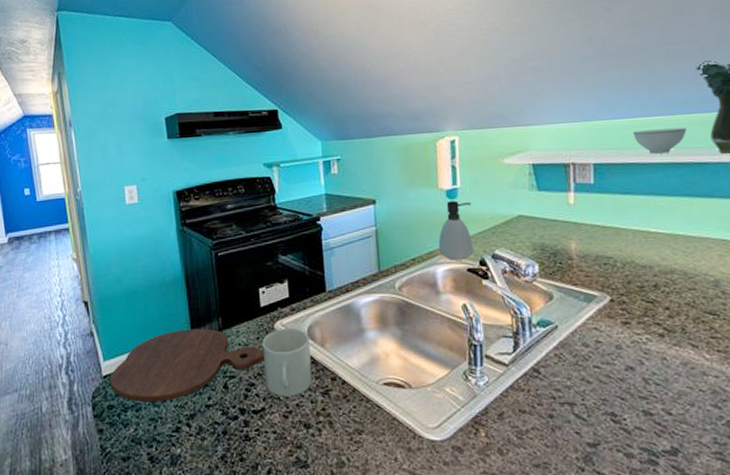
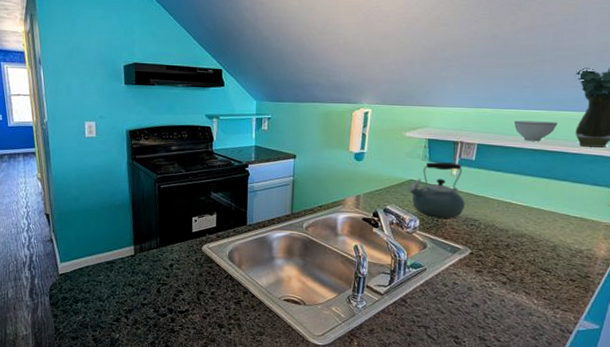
cutting board: present [110,328,264,403] -> none [65,243,192,298]
mug: present [262,327,313,397] -> none [190,250,229,303]
soap dispenser: present [438,201,474,261] -> none [342,162,374,211]
kettle: none [516,189,592,260] -> present [407,162,465,219]

